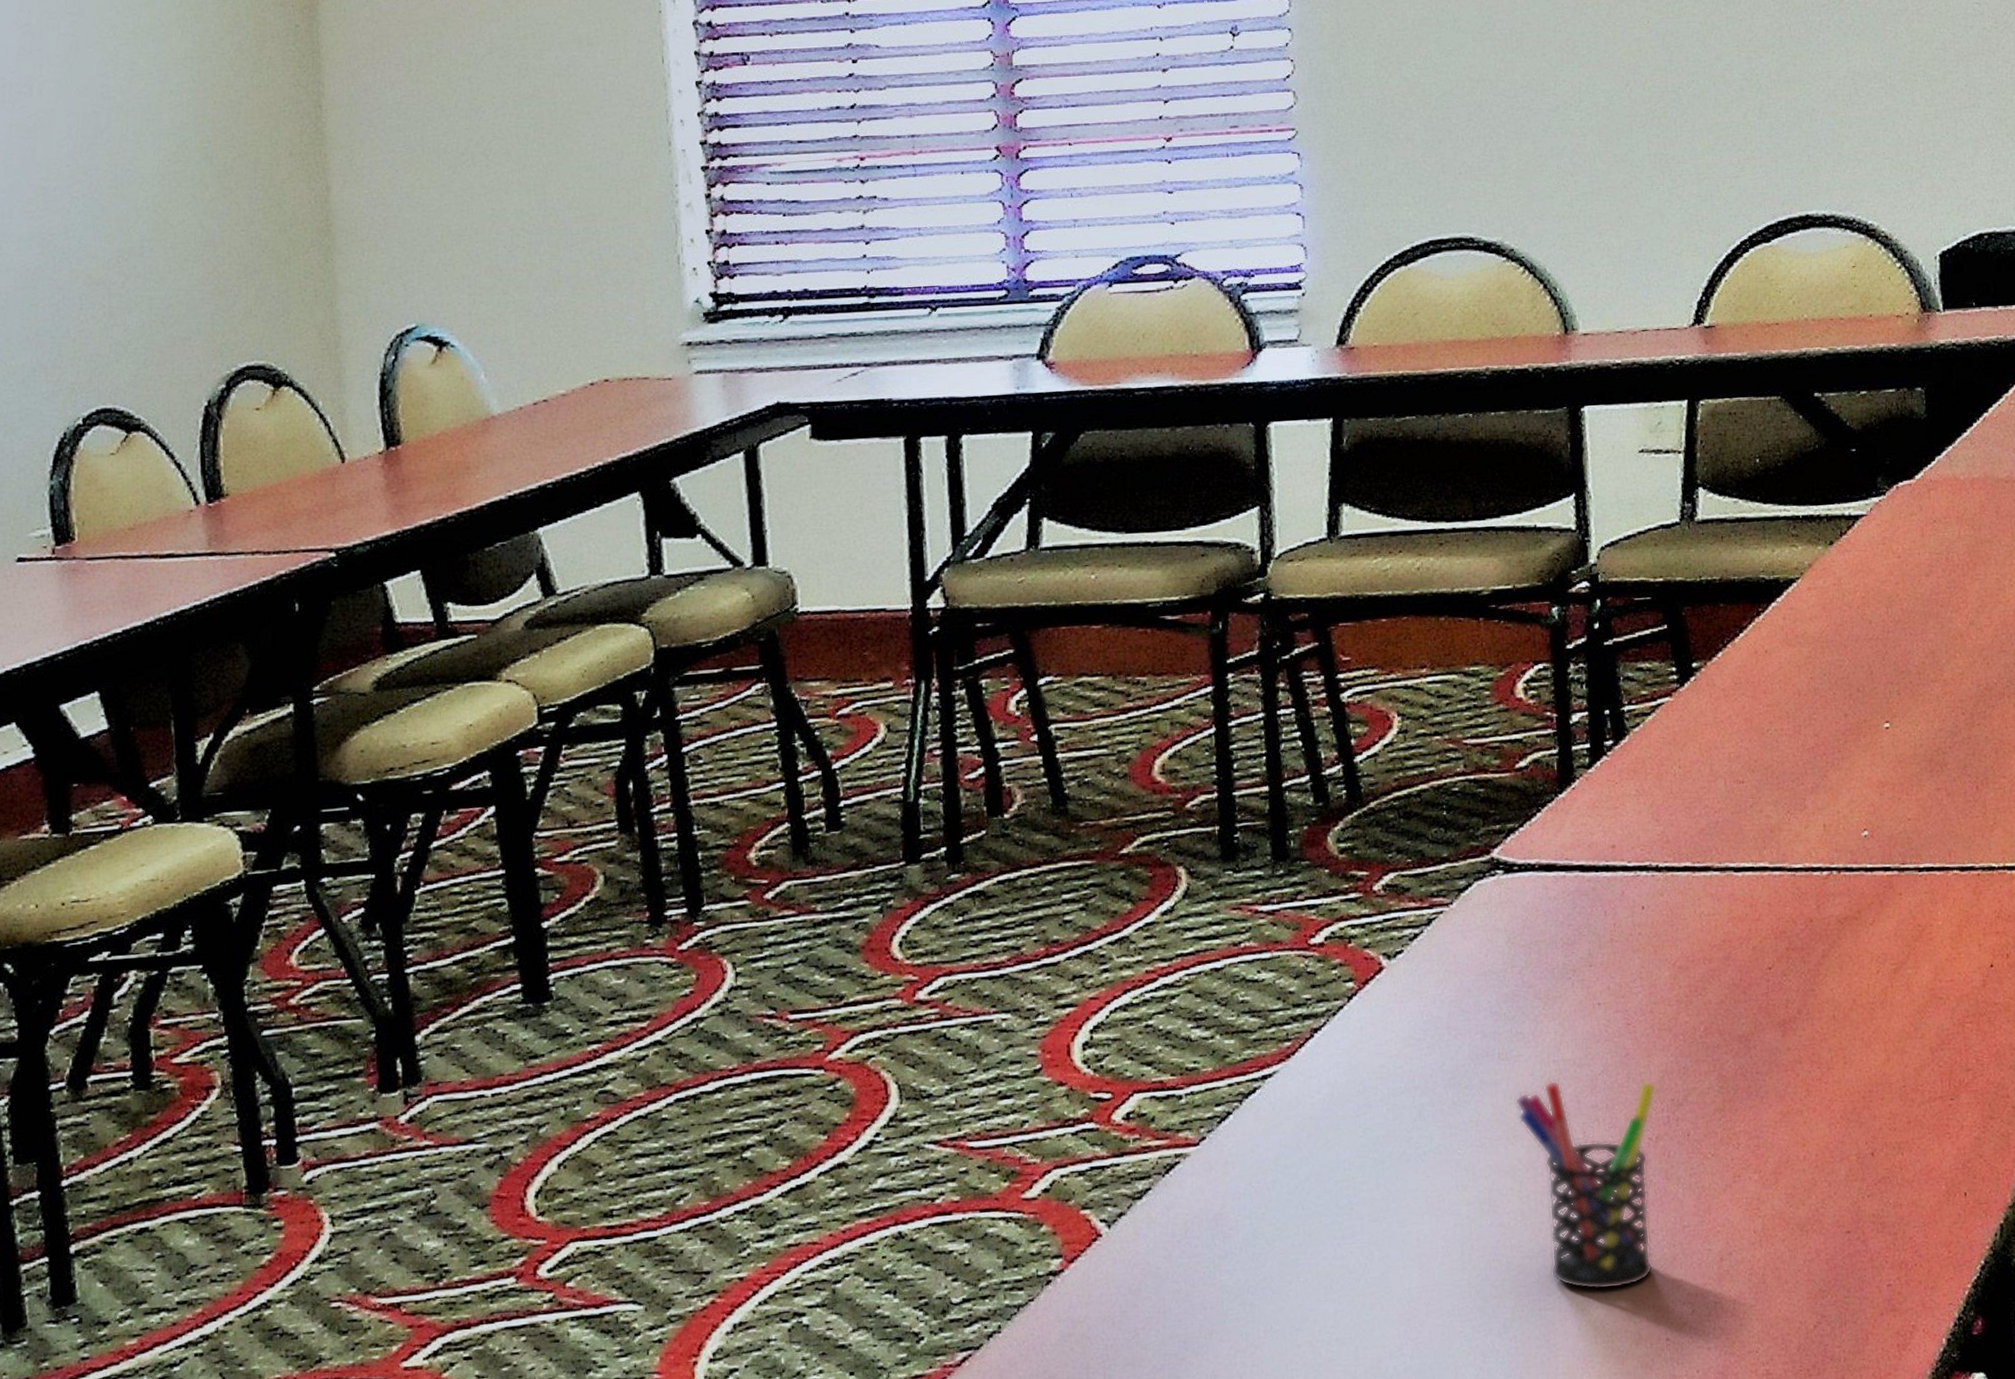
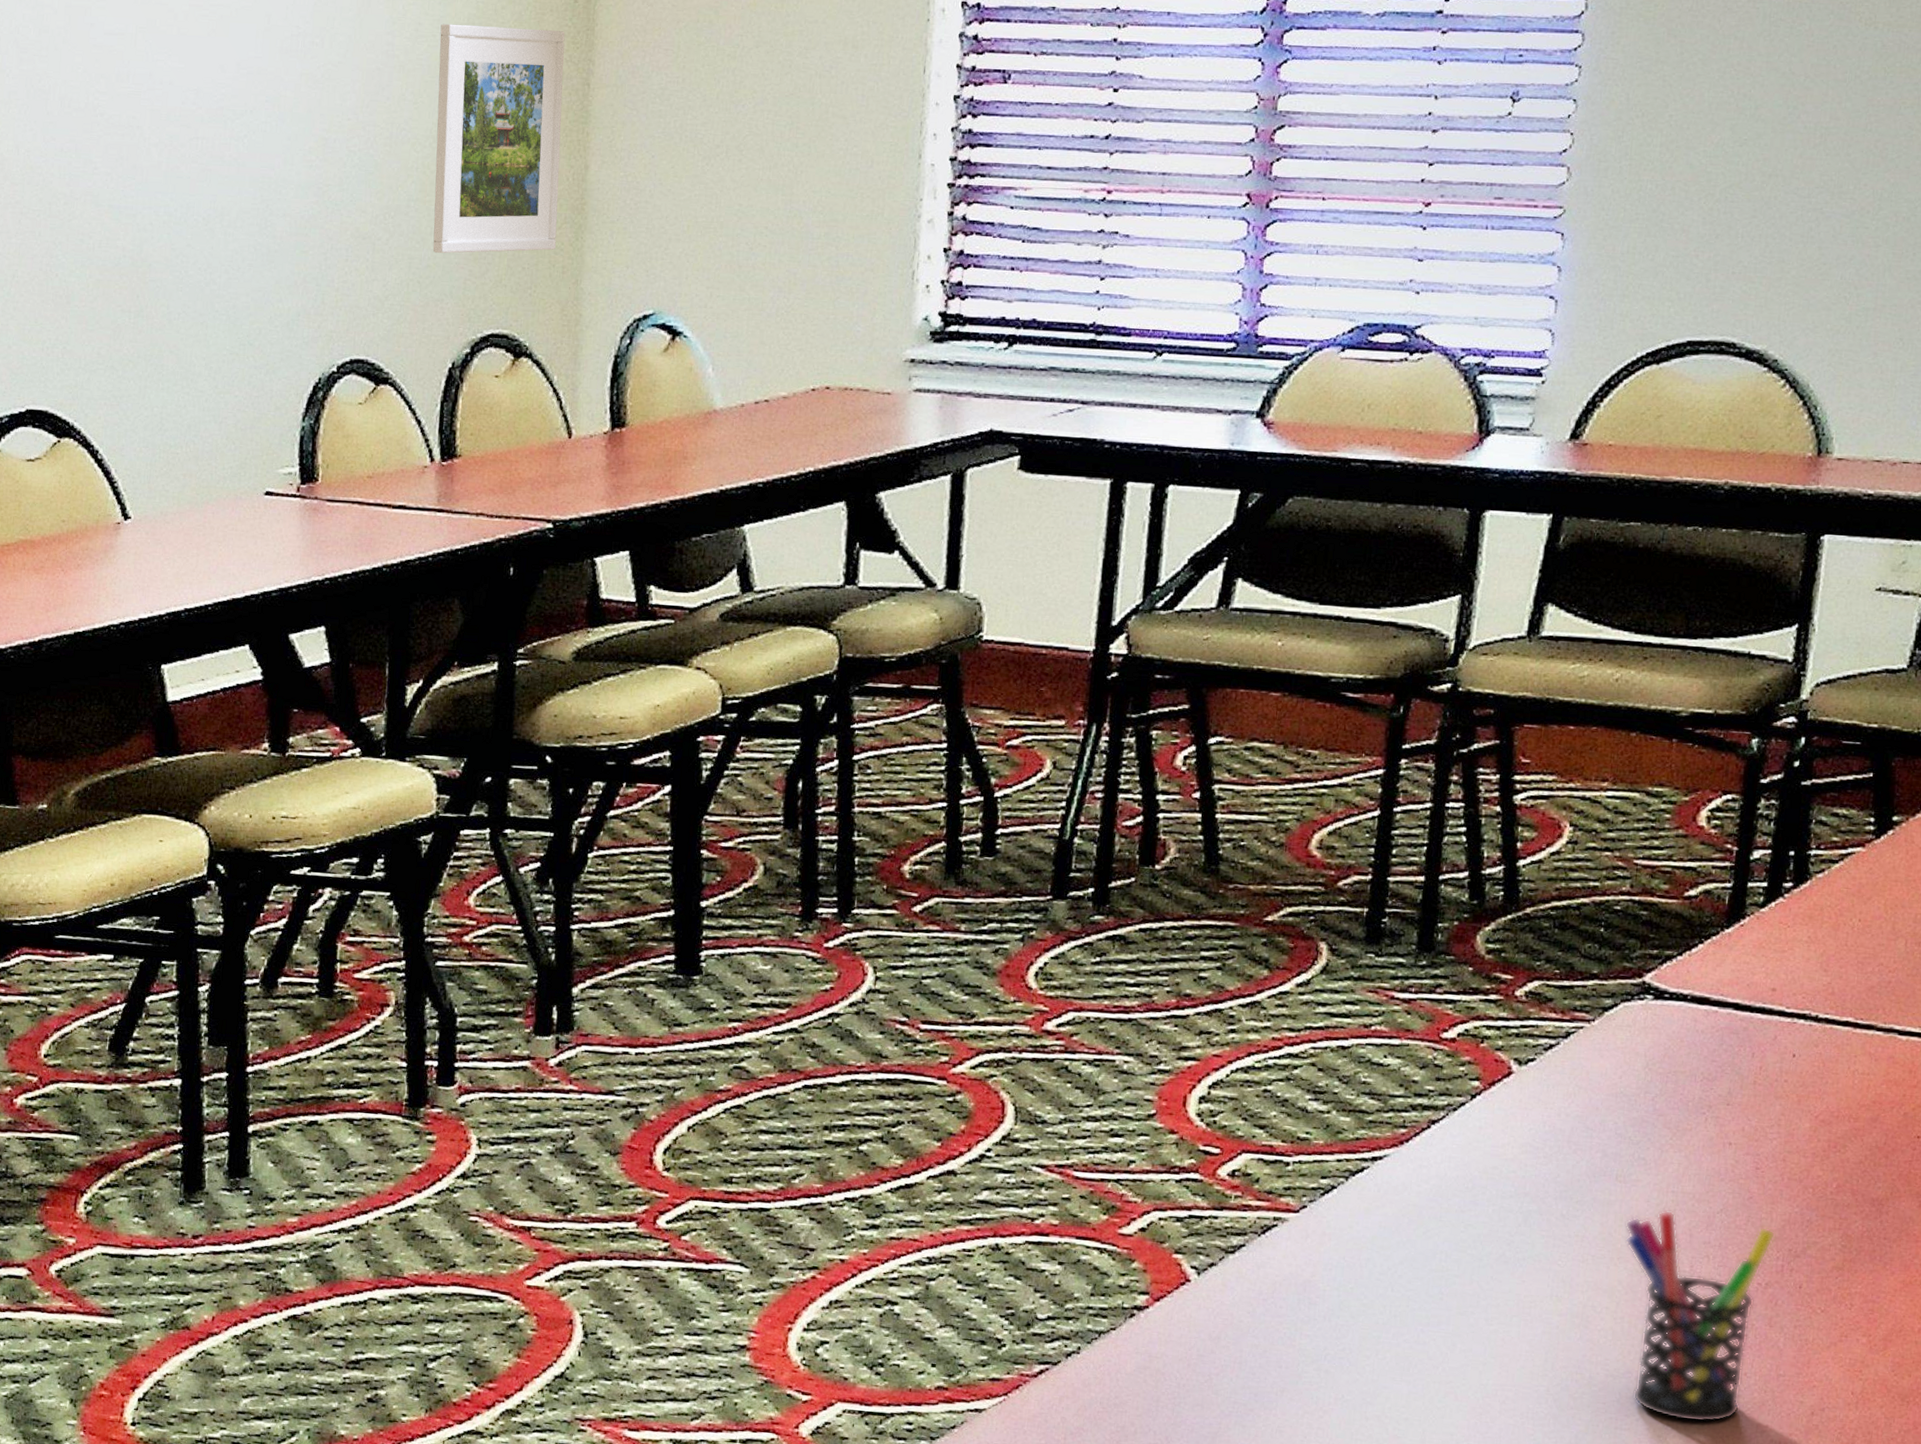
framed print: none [157,56,305,292] -> present [432,23,565,254]

